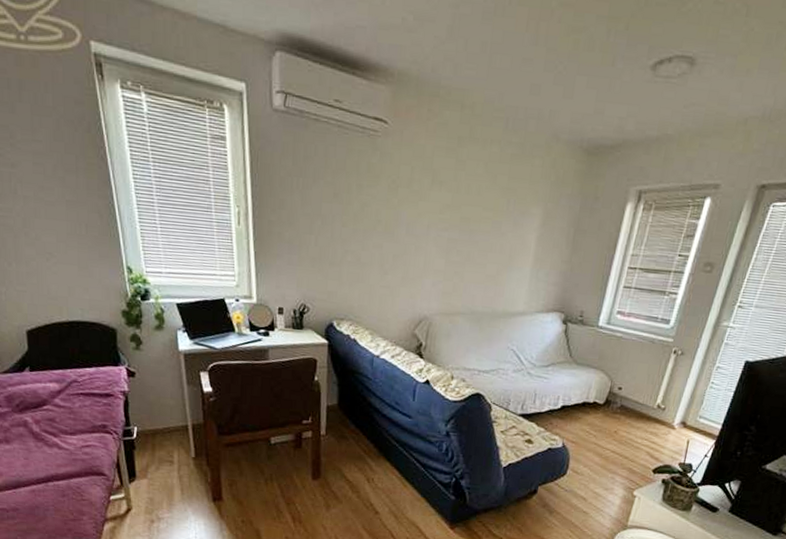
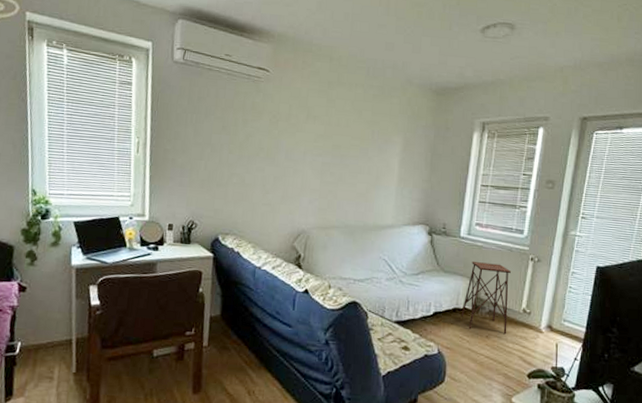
side table: none [590,354,650,430] -> present [461,262,511,335]

